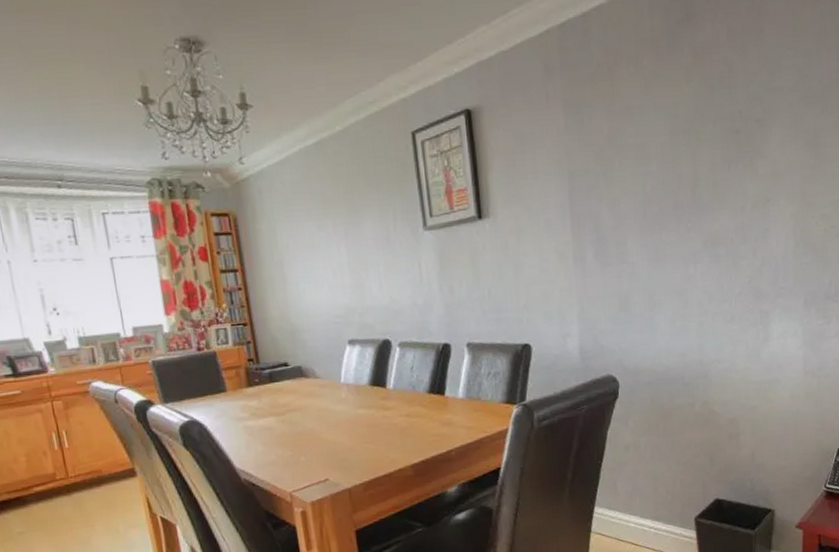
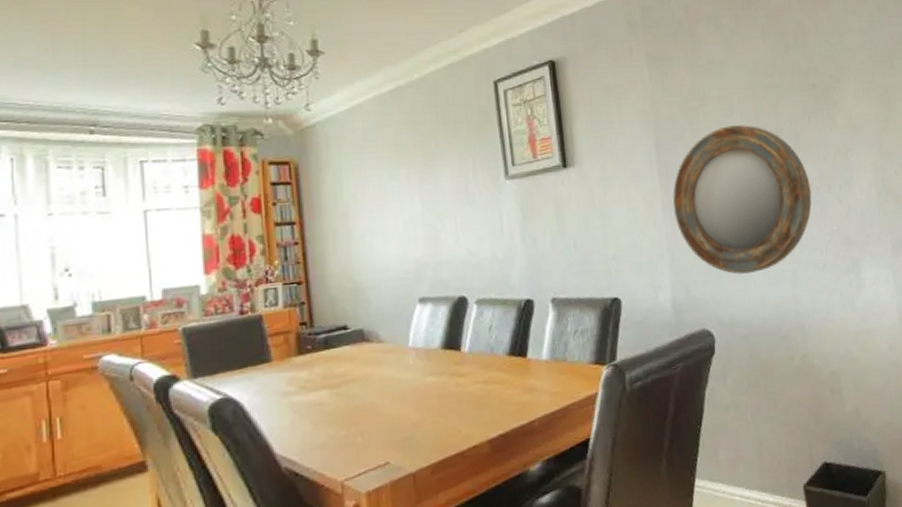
home mirror: none [584,174,726,325] -> present [673,125,812,275]

